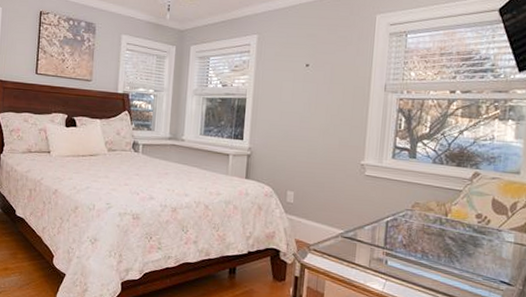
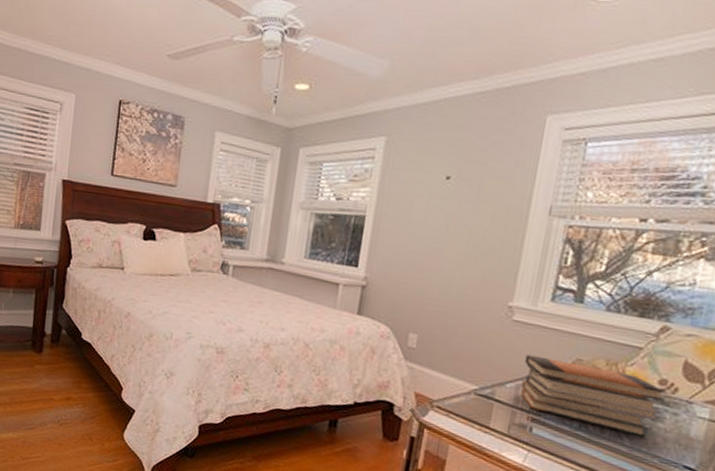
book stack: none [376,202,483,260] -> present [520,354,667,437]

